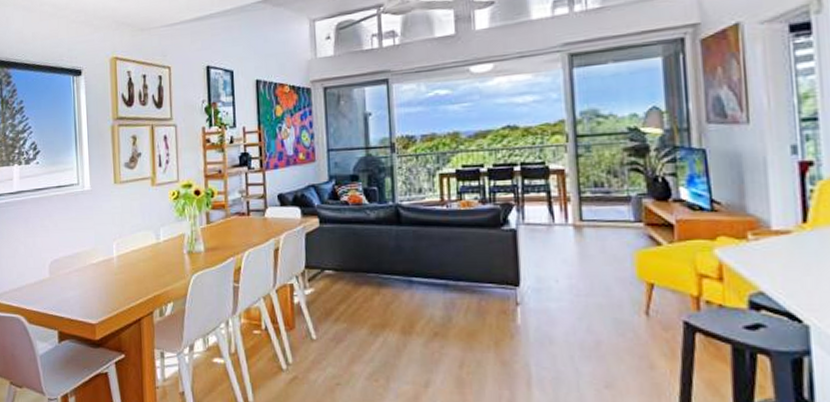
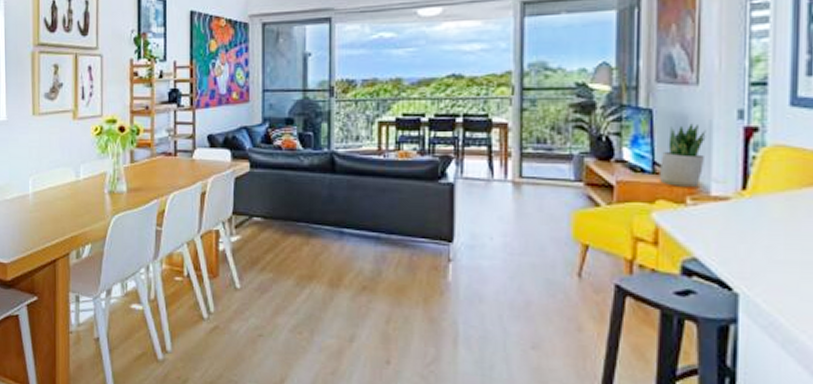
planter: none [718,160,762,224] -> present [660,123,706,188]

